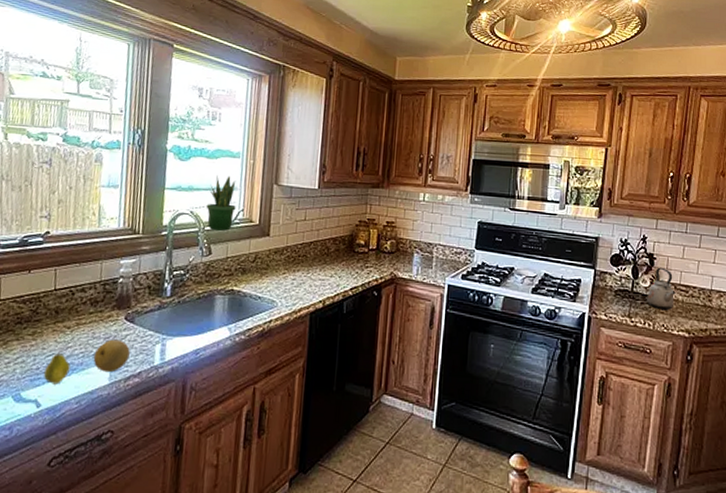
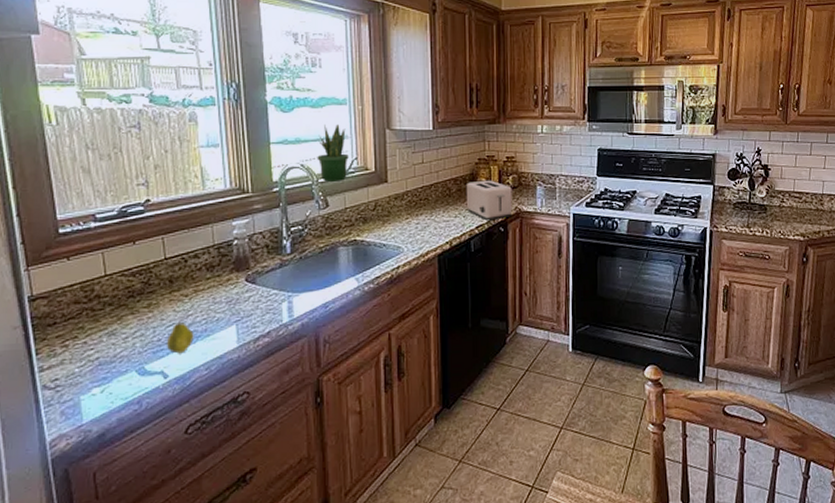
fruit: present [93,339,130,373] -> none [217,302,255,336]
toaster: none [342,242,389,284] -> present [466,180,513,221]
kettle: present [646,267,676,310] -> none [763,177,790,217]

